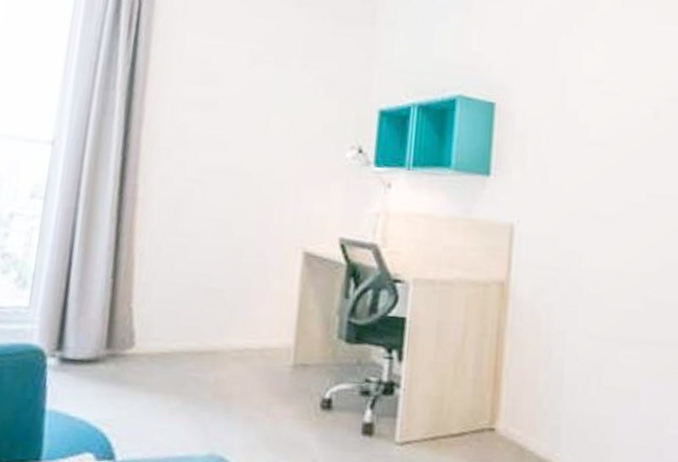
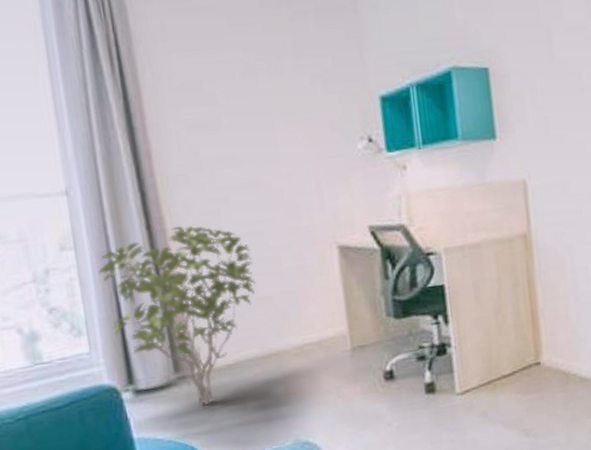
shrub: none [57,196,215,392] -> present [98,225,256,406]

